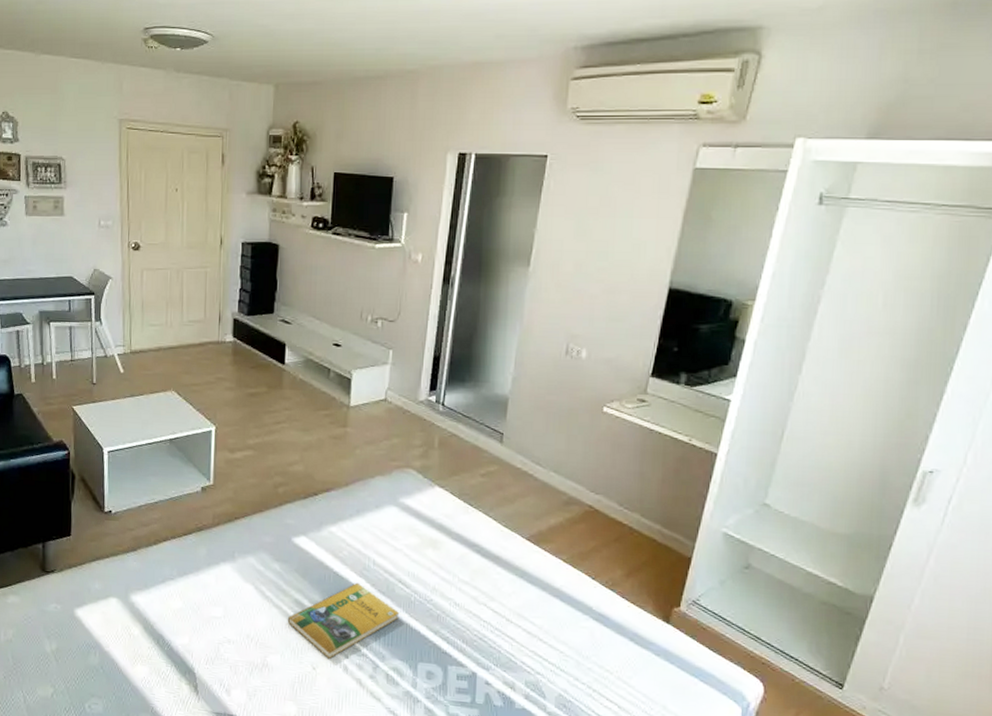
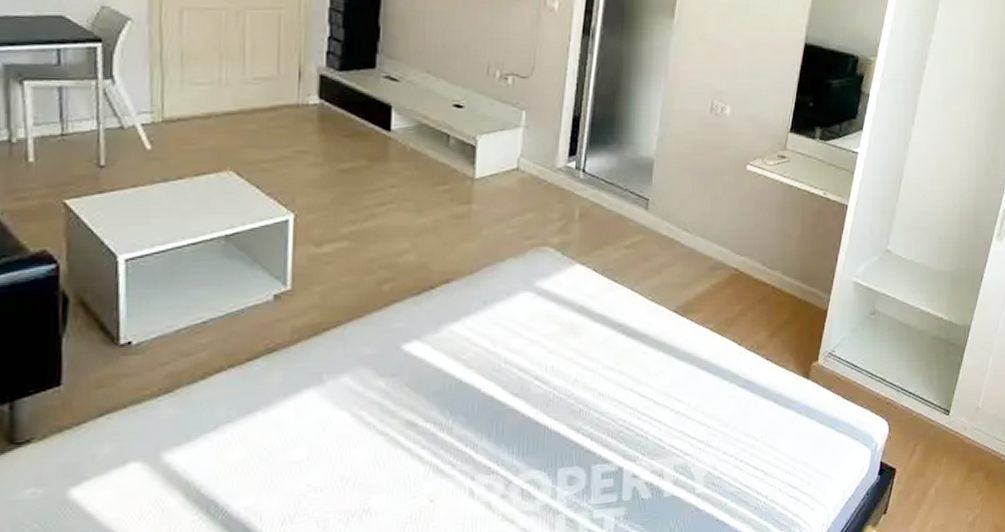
booklet: present [287,582,399,660] -> none [395,387,535,486]

